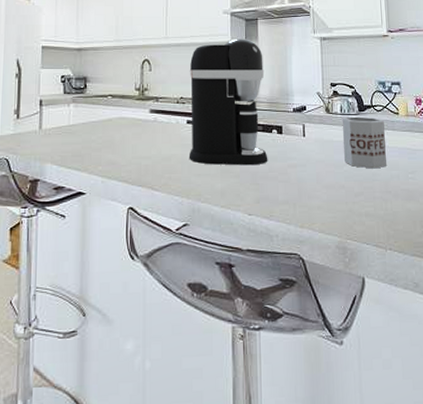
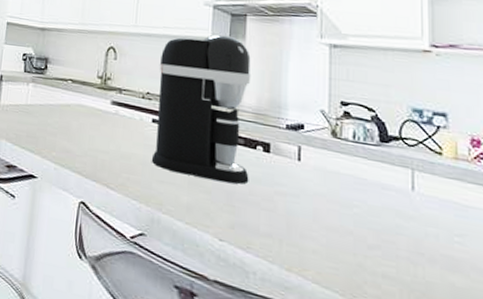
mug: present [342,117,387,169] -> none [354,146,419,221]

